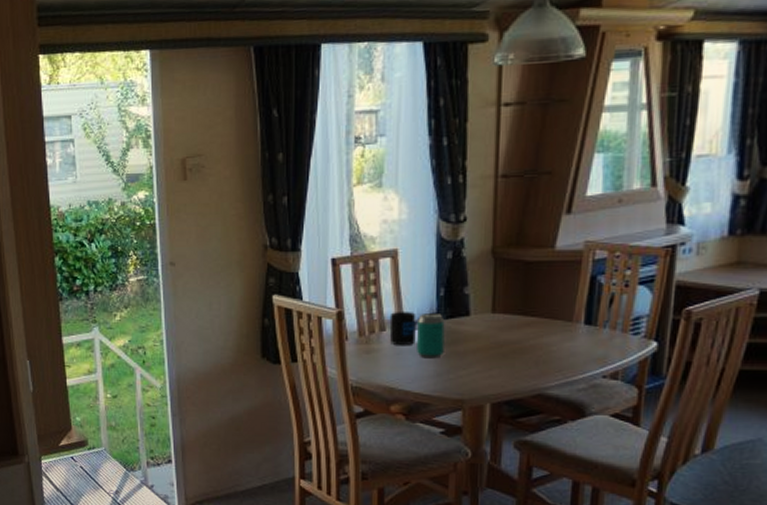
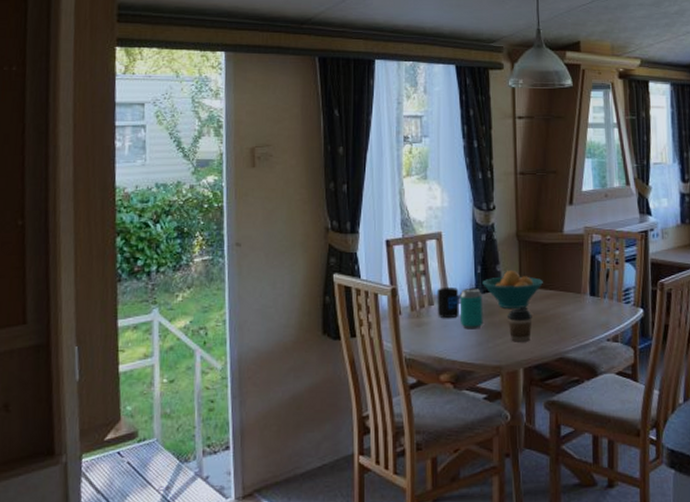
fruit bowl: none [445,292,523,337] -> present [482,269,543,309]
coffee cup: none [475,335,506,375] -> present [508,307,532,342]

